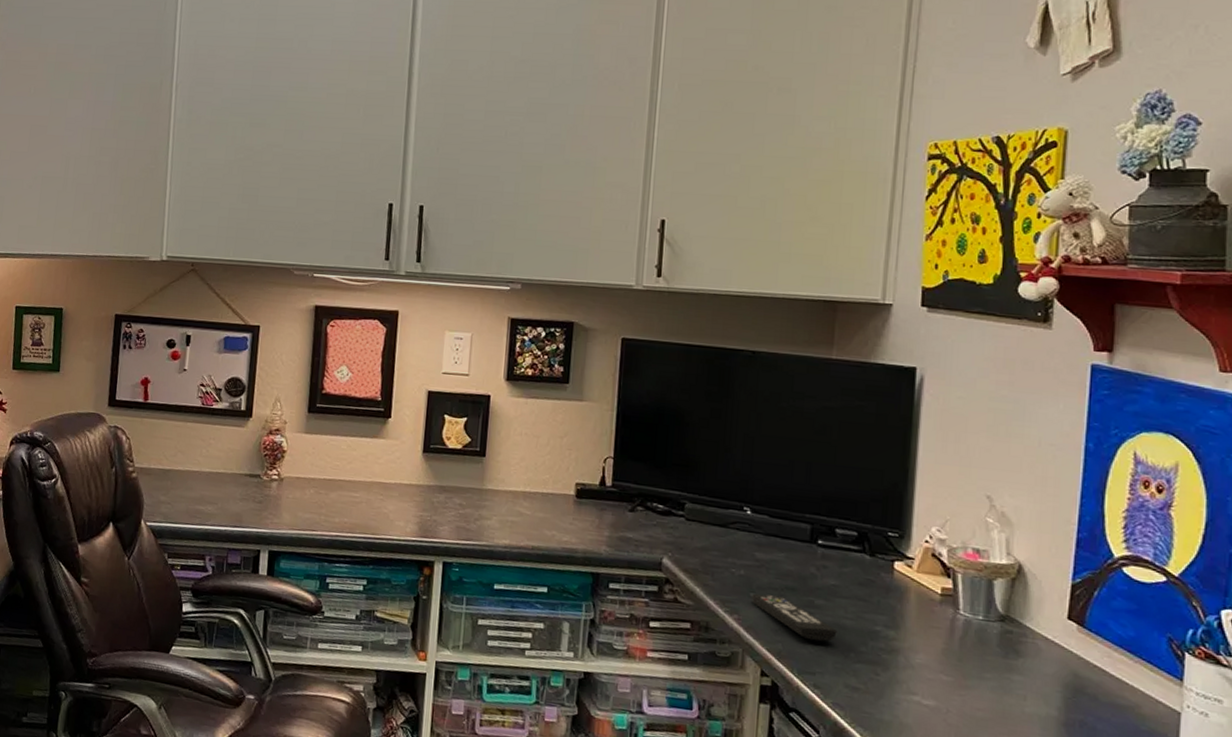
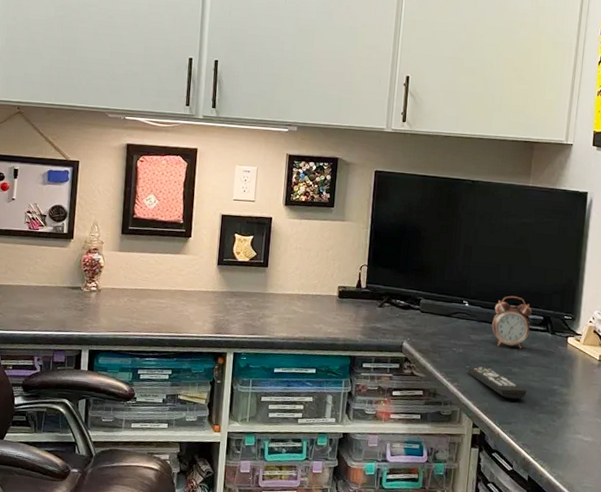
alarm clock: none [784,502,841,573] -> present [492,295,532,348]

